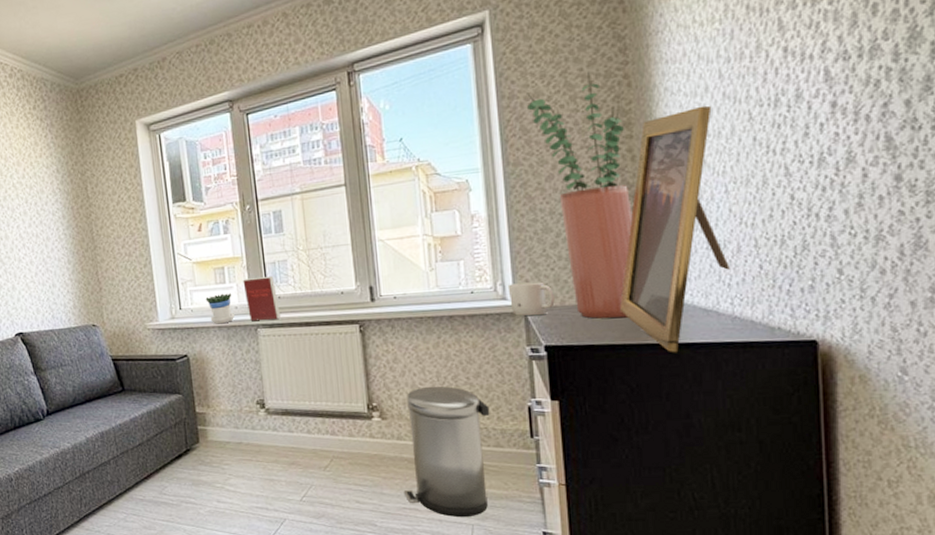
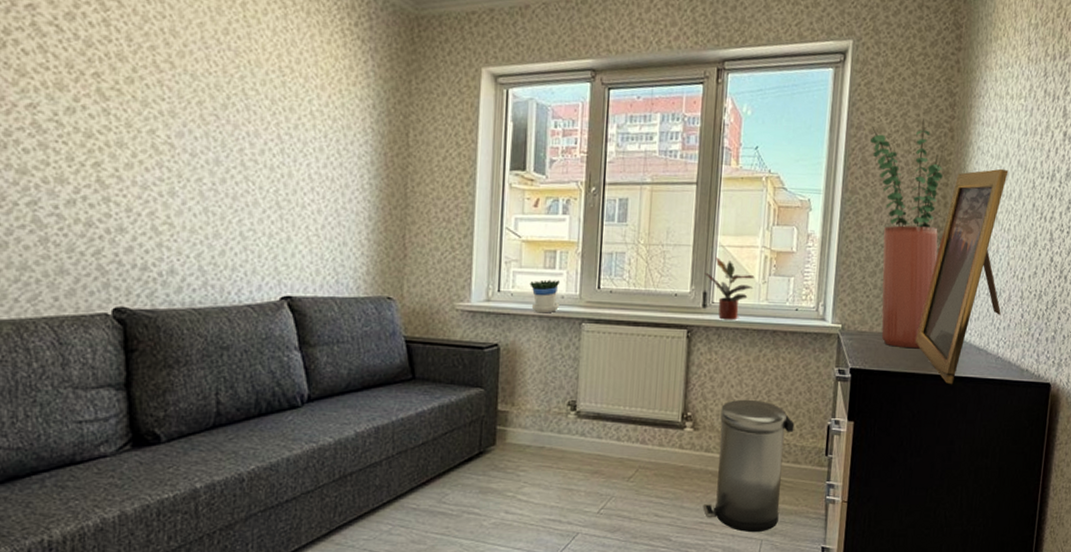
book: present [243,275,280,321] -> none [574,267,609,316]
potted plant: none [367,252,421,312] -> present [704,257,755,321]
mug: present [507,282,555,316] -> none [828,306,866,339]

